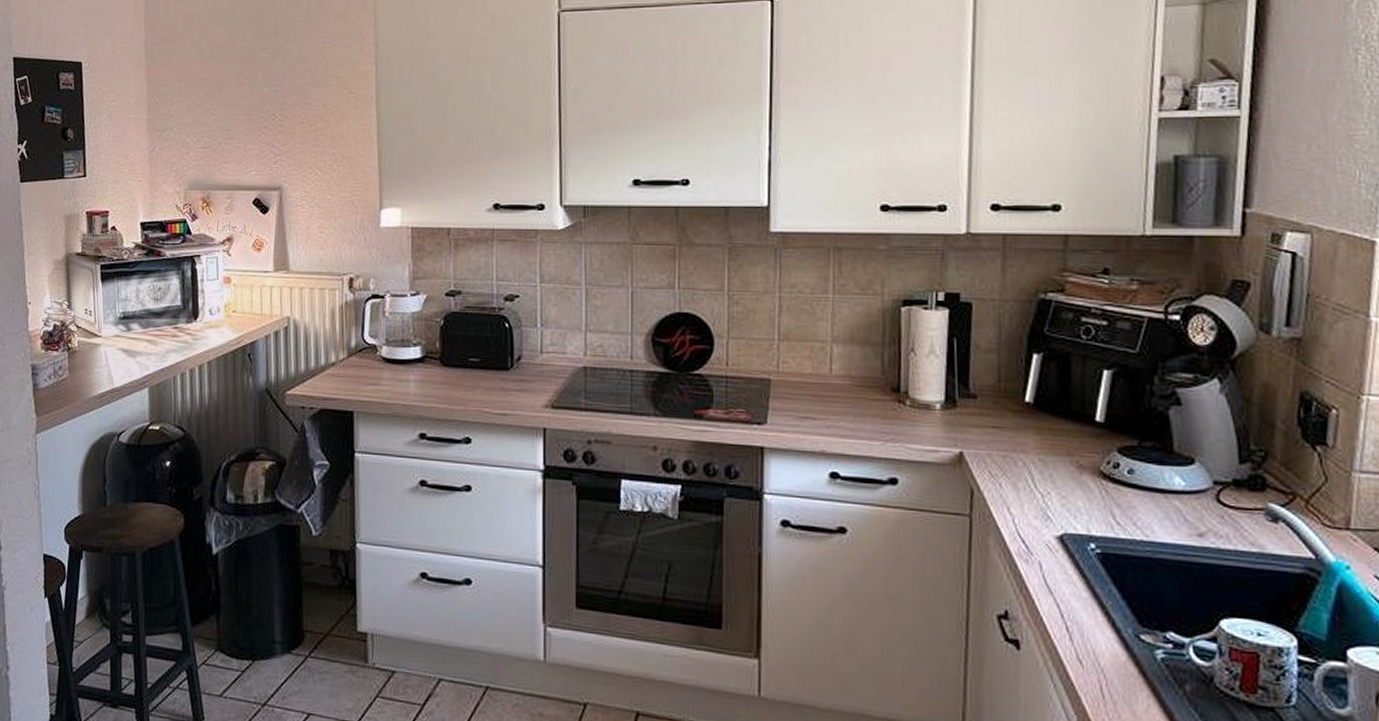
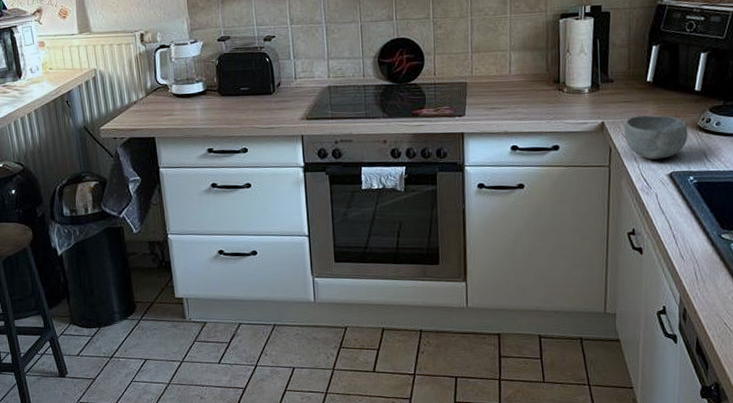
bowl: none [992,448,1087,513] -> present [624,115,688,160]

